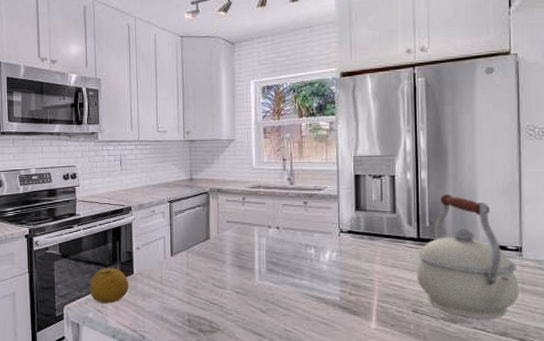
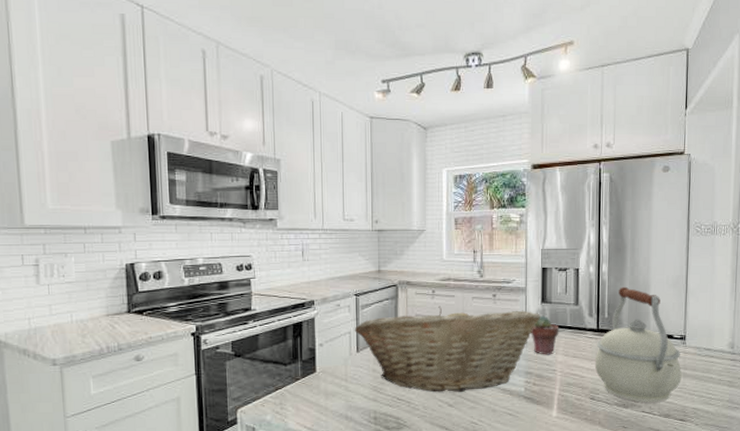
fruit: present [89,268,128,303] -> none [266,367,310,405]
fruit basket: none [168,213,354,298] -> present [354,306,540,392]
potted succulent: none [345,223,376,264] -> present [531,315,559,355]

